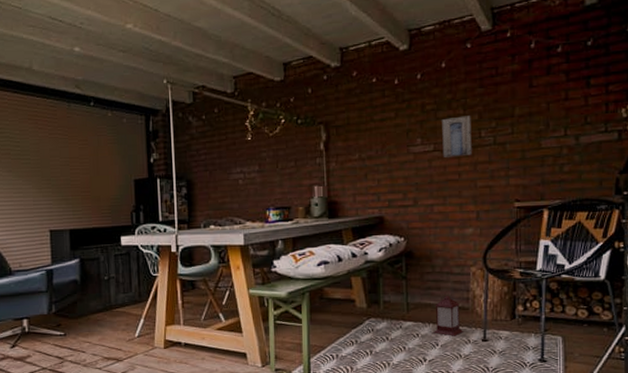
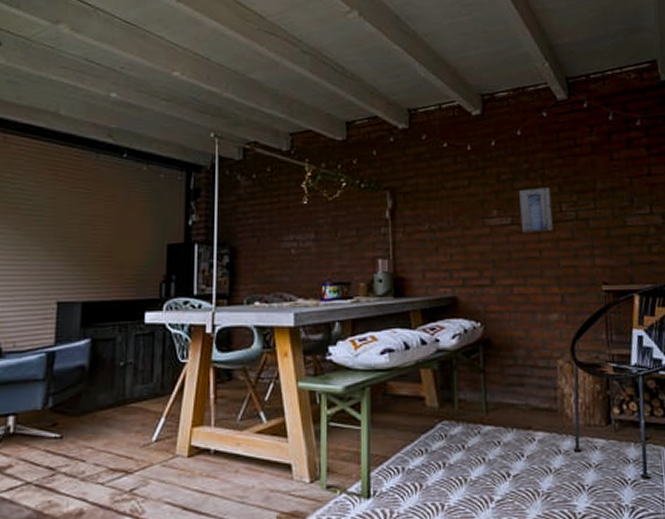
lantern: present [433,291,464,336] -> none [517,388,553,445]

